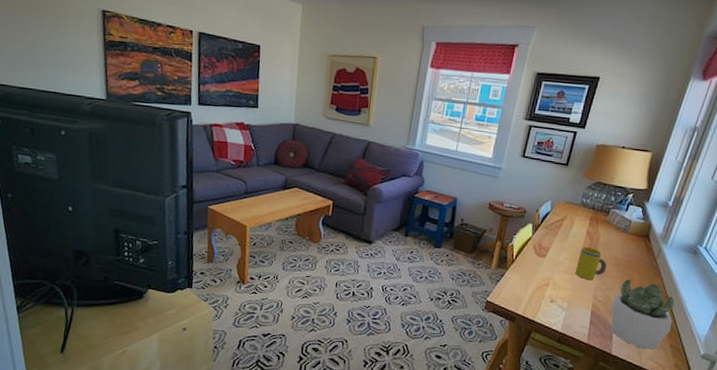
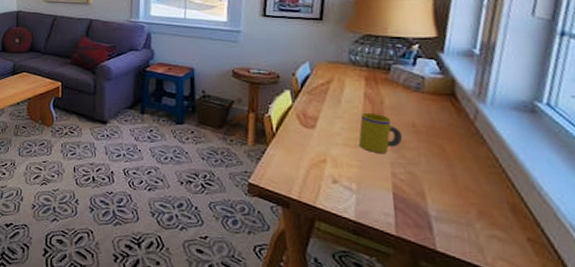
succulent plant: present [611,278,675,349] -> none [420,149,523,244]

